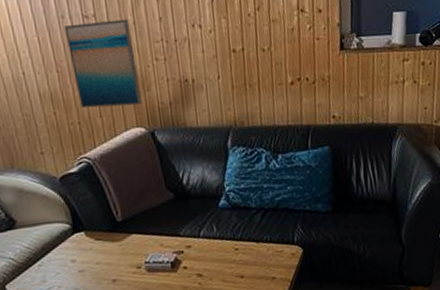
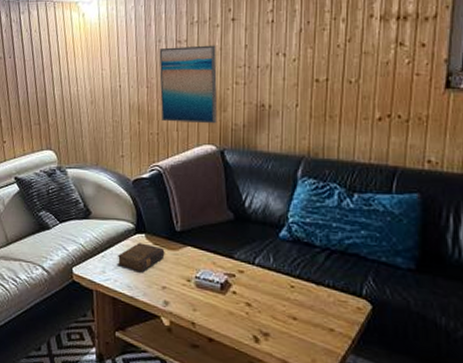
book: none [57,241,110,271] -> present [118,243,165,272]

